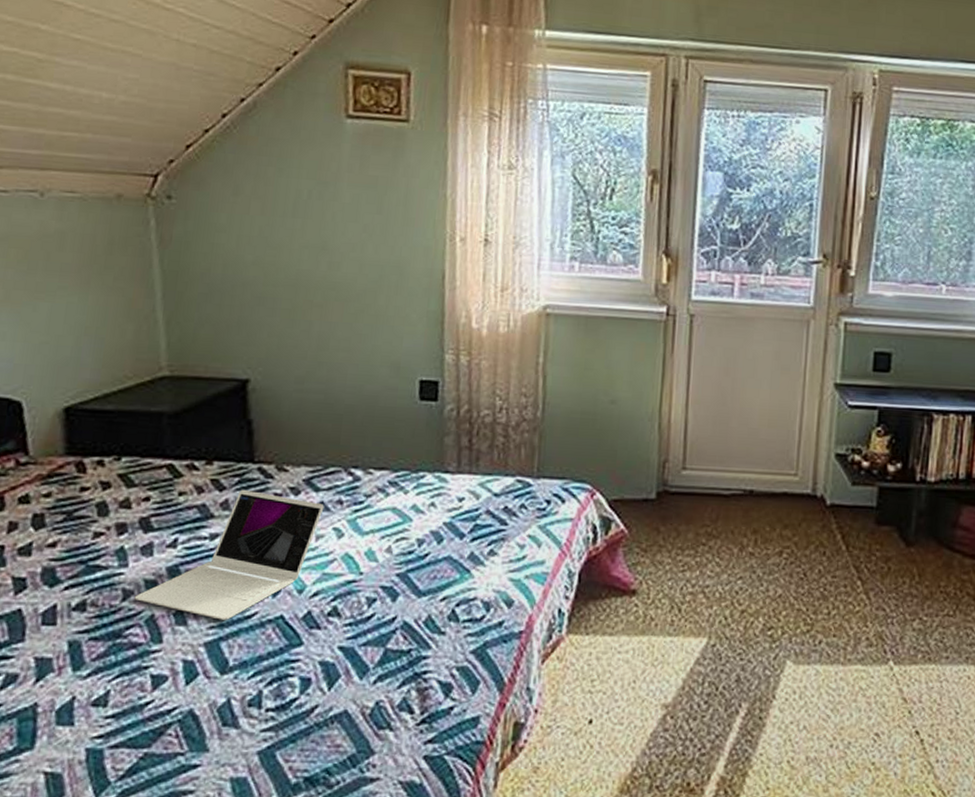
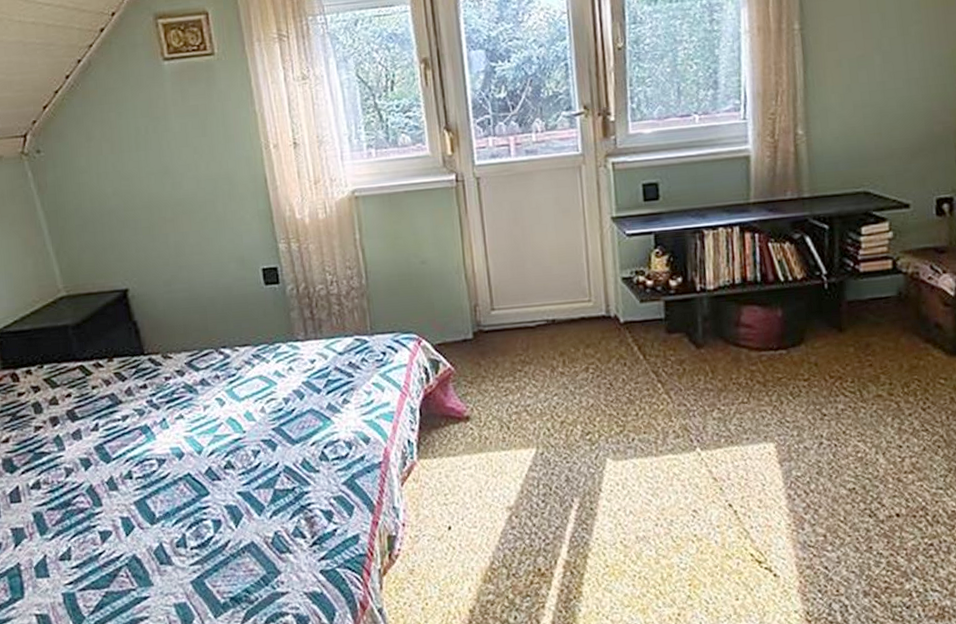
laptop: present [134,489,324,620] -> none [75,377,206,483]

